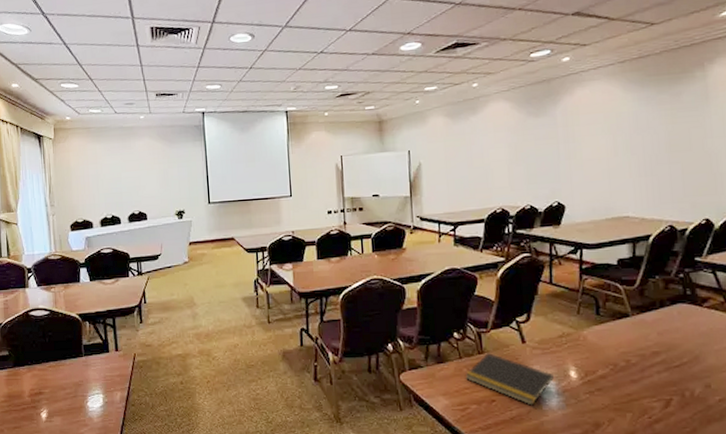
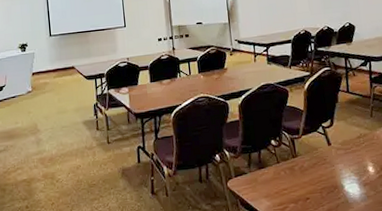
notepad: present [465,353,555,406] -> none [282,156,357,200]

